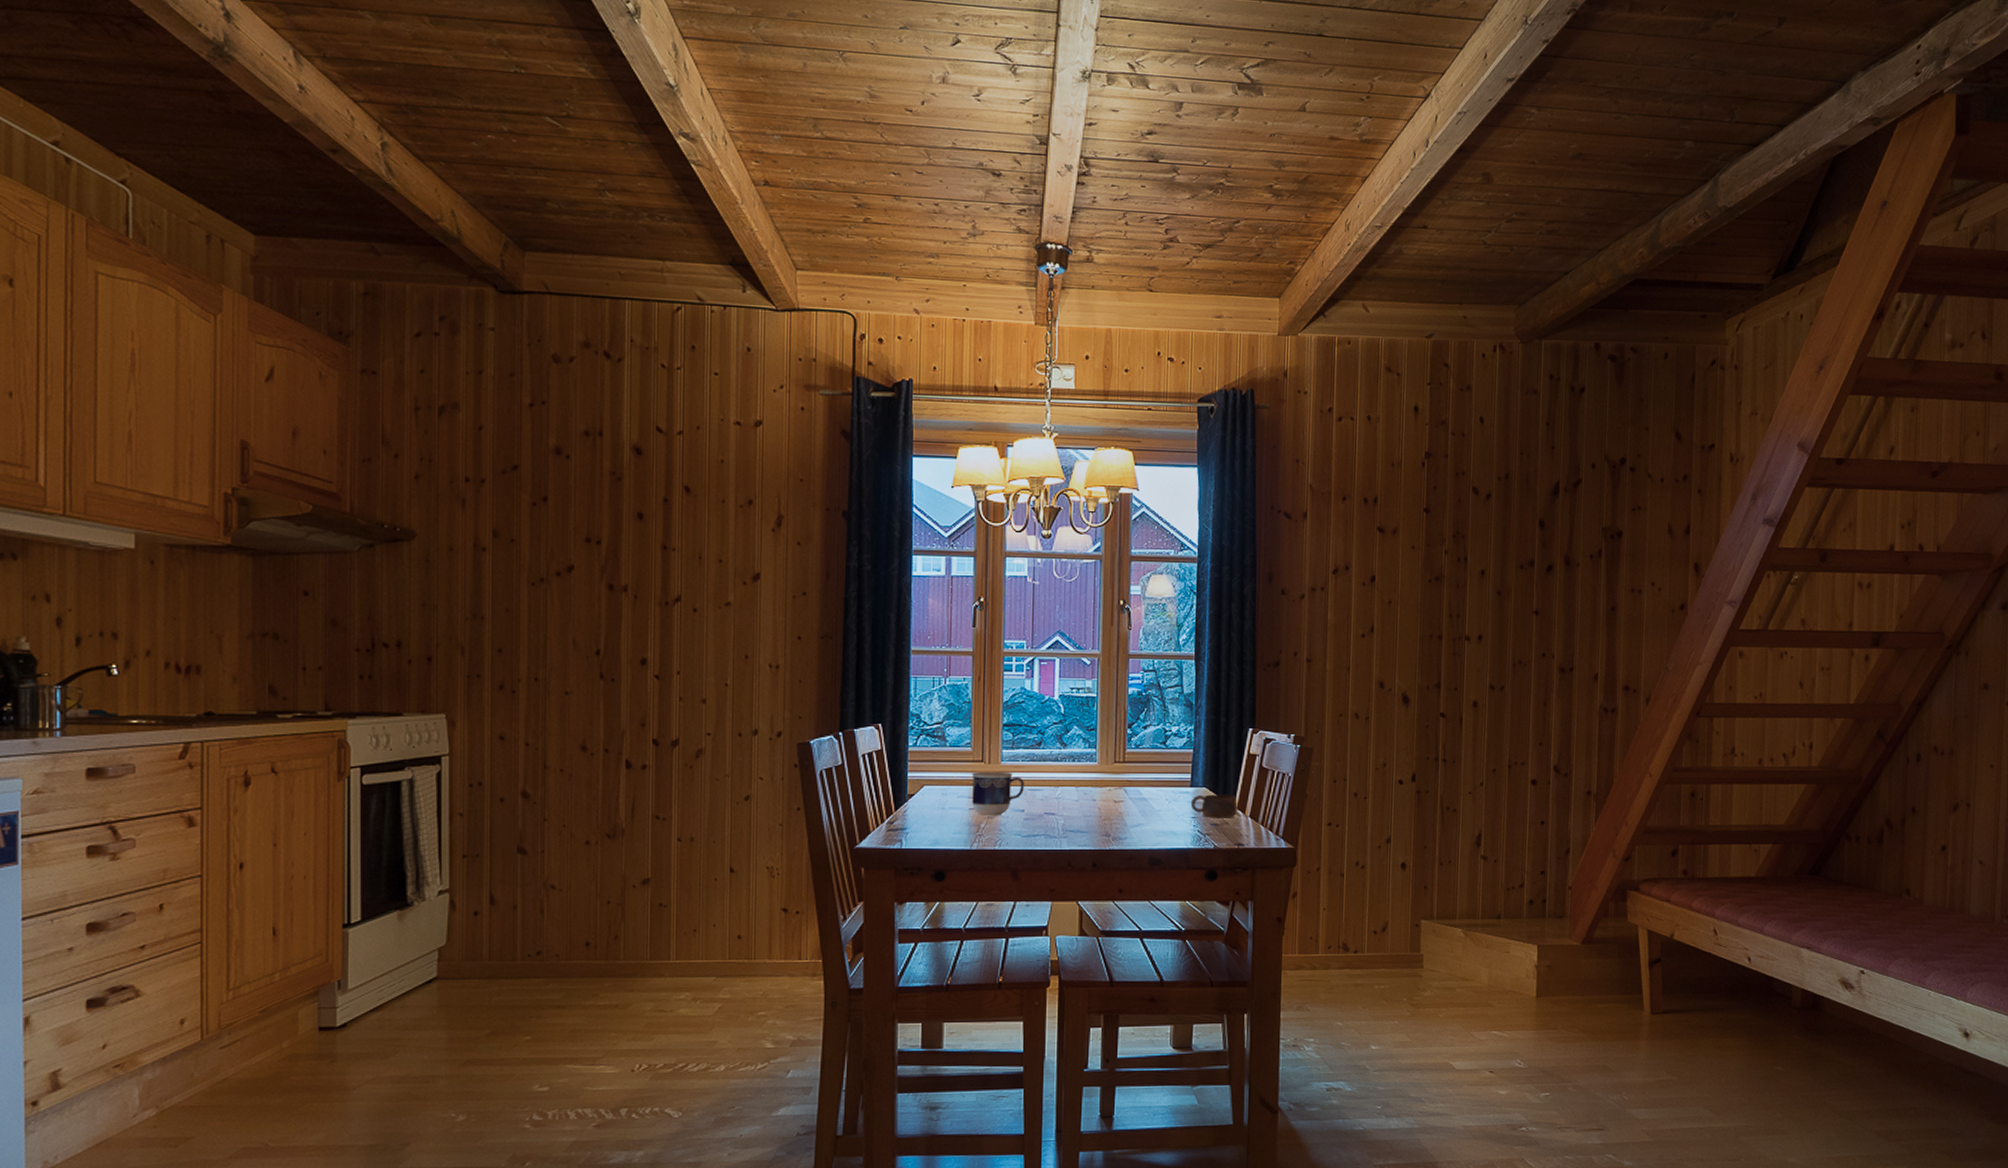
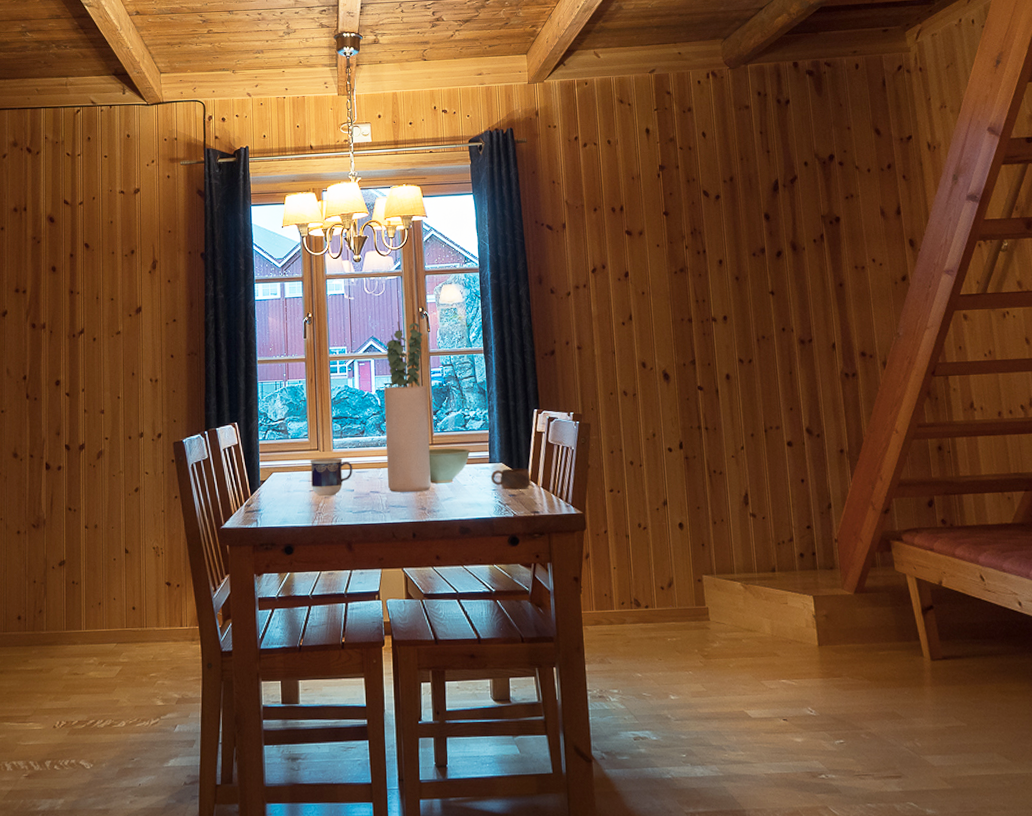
vase: none [1066,607,1123,815] -> present [384,314,431,493]
bowl: none [1117,766,1169,809] -> present [429,448,471,484]

